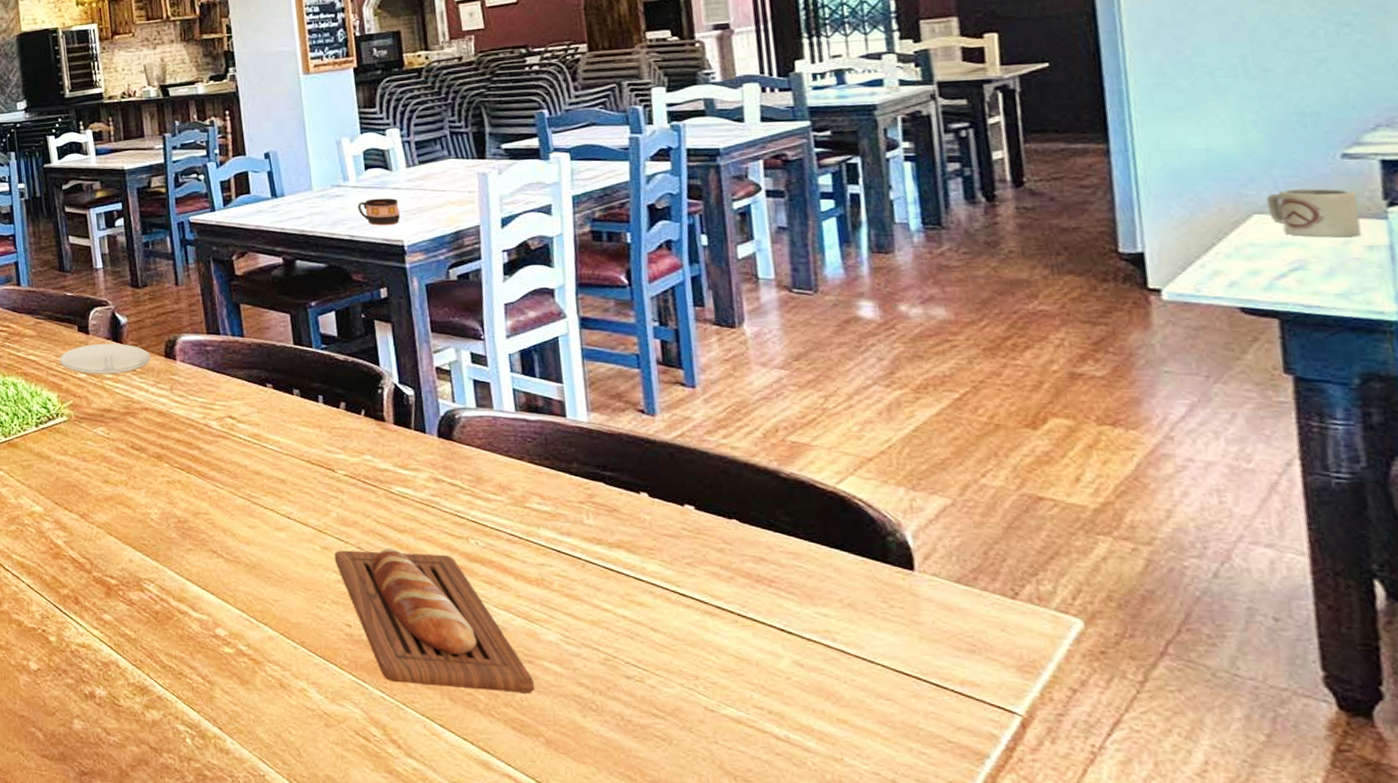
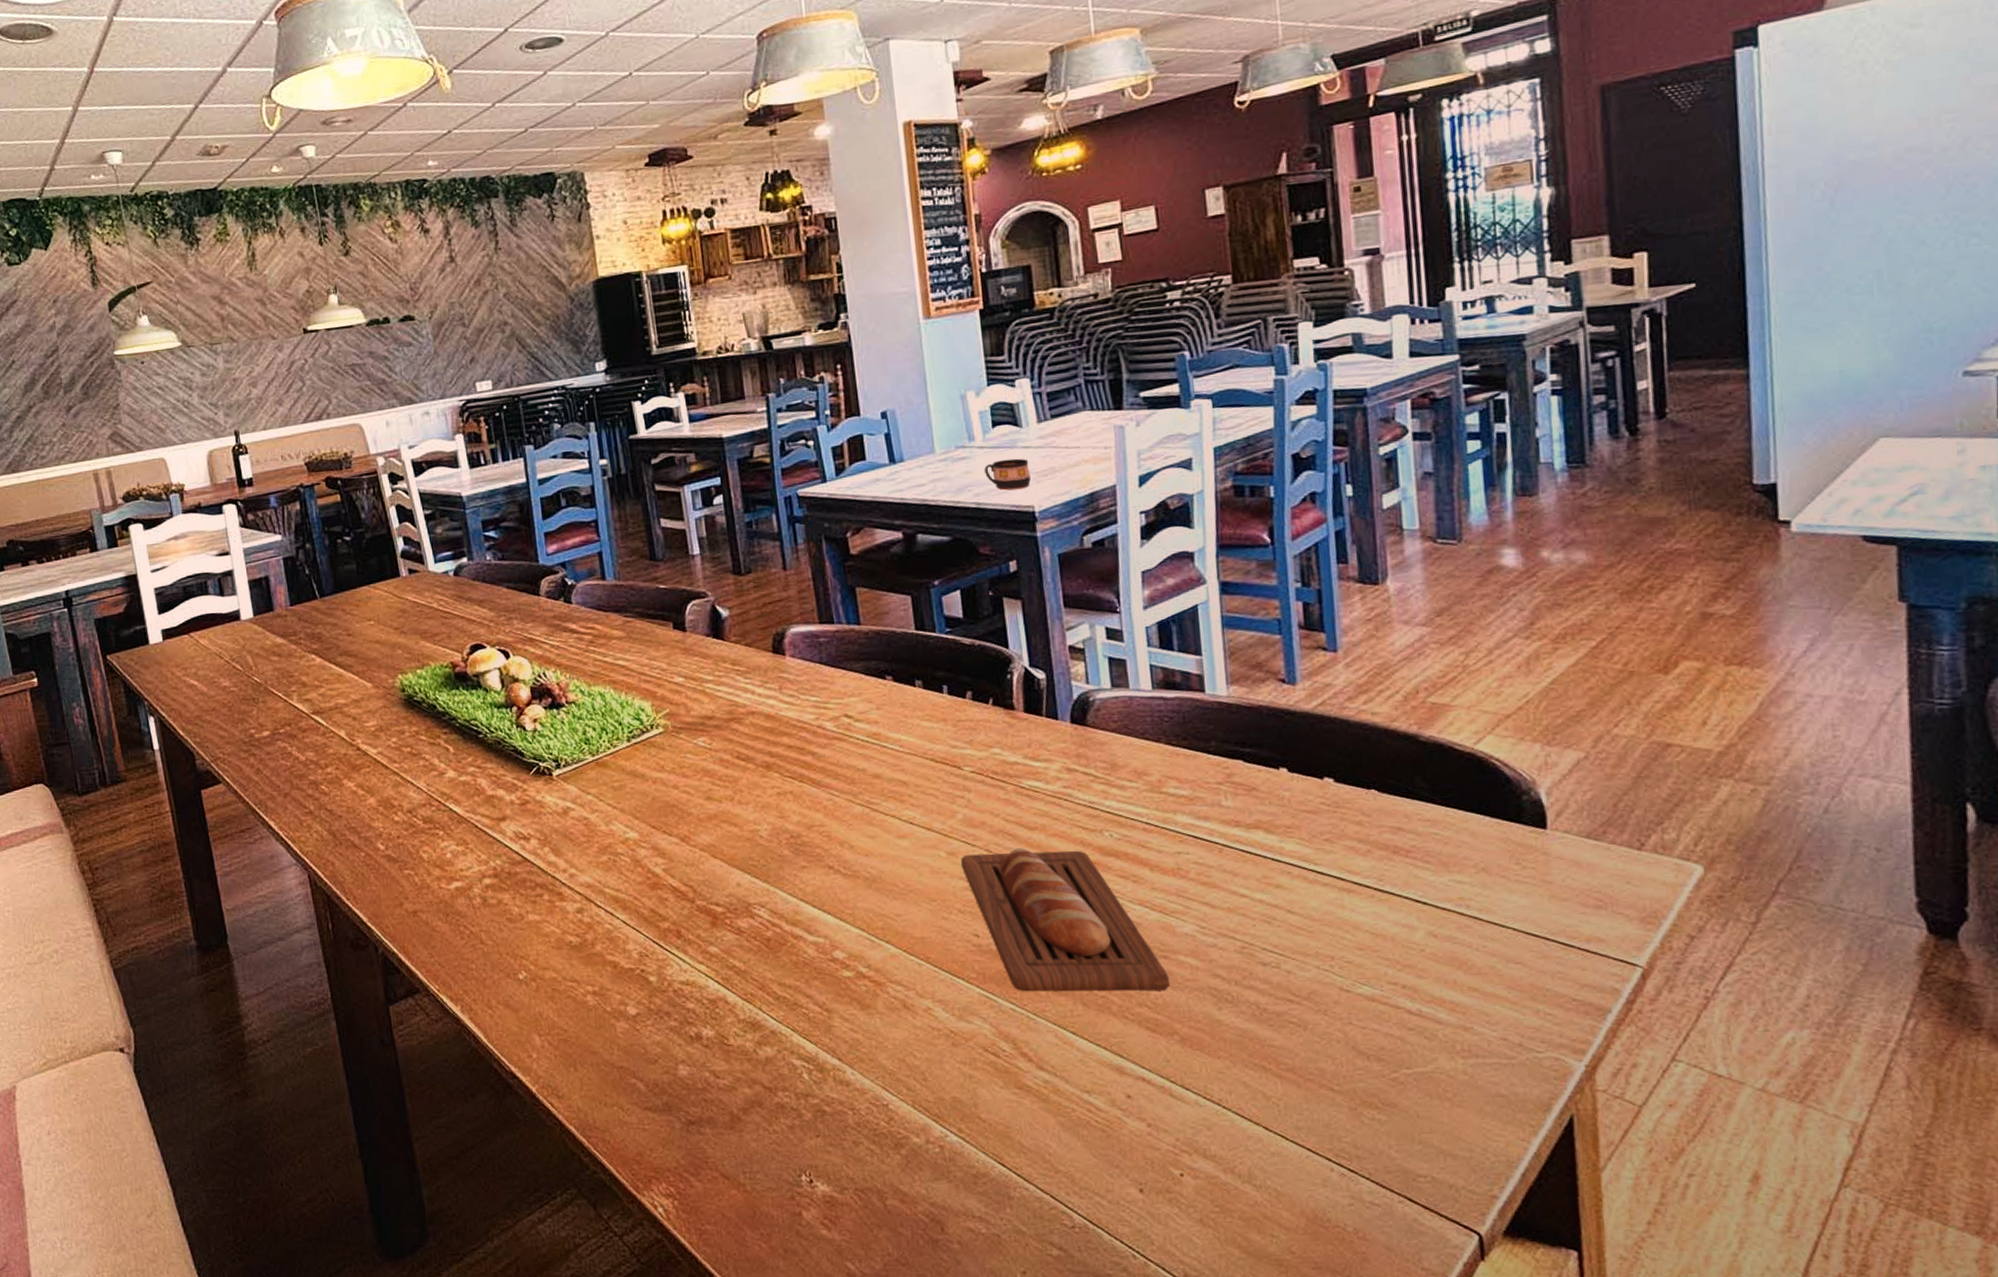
plate: present [59,343,152,375] -> none [652,640,758,678]
cup: present [1267,188,1362,238] -> none [1893,408,1976,460]

